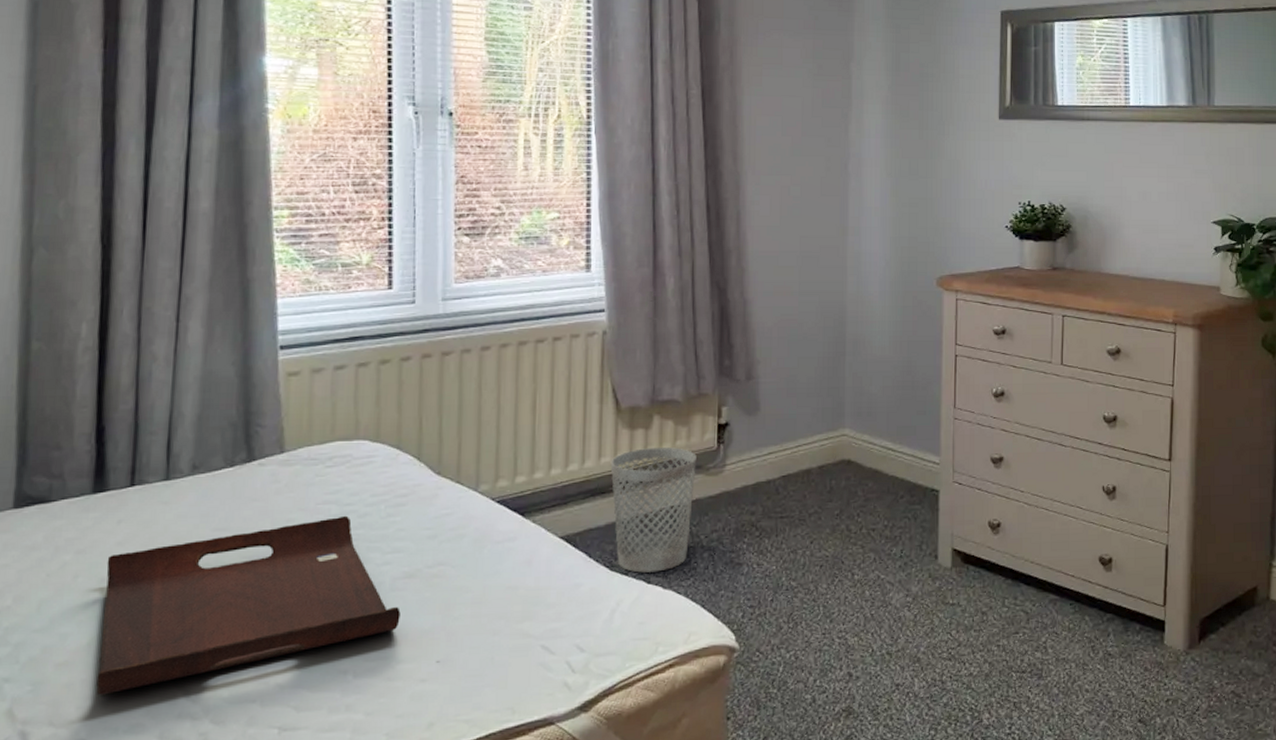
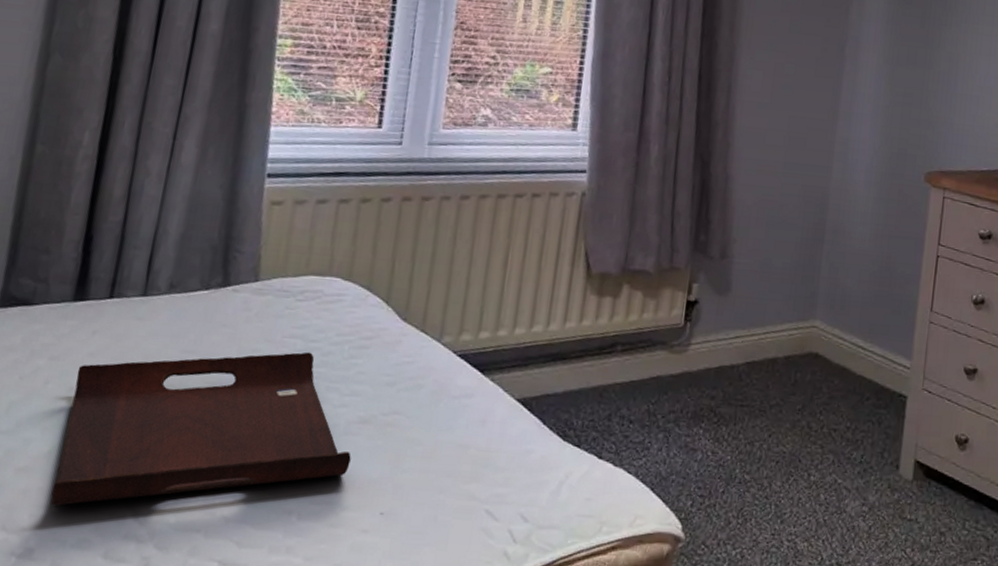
wastebasket: present [610,447,697,573] -> none [571,317,662,448]

